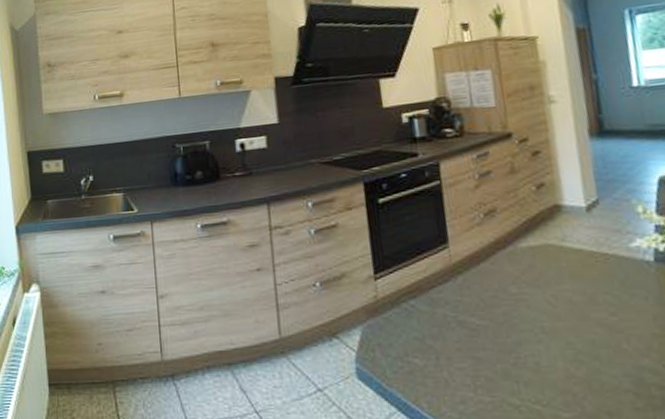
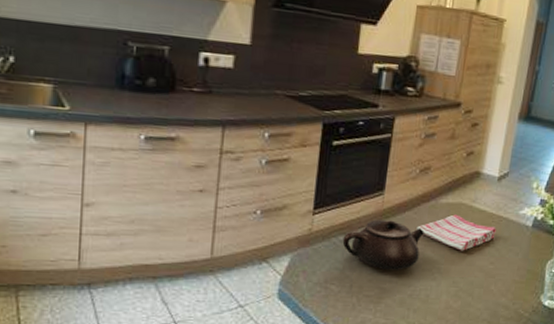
teapot: none [414,275,512,335] -> present [342,219,424,270]
dish towel: none [499,258,607,303] -> present [416,214,496,251]

